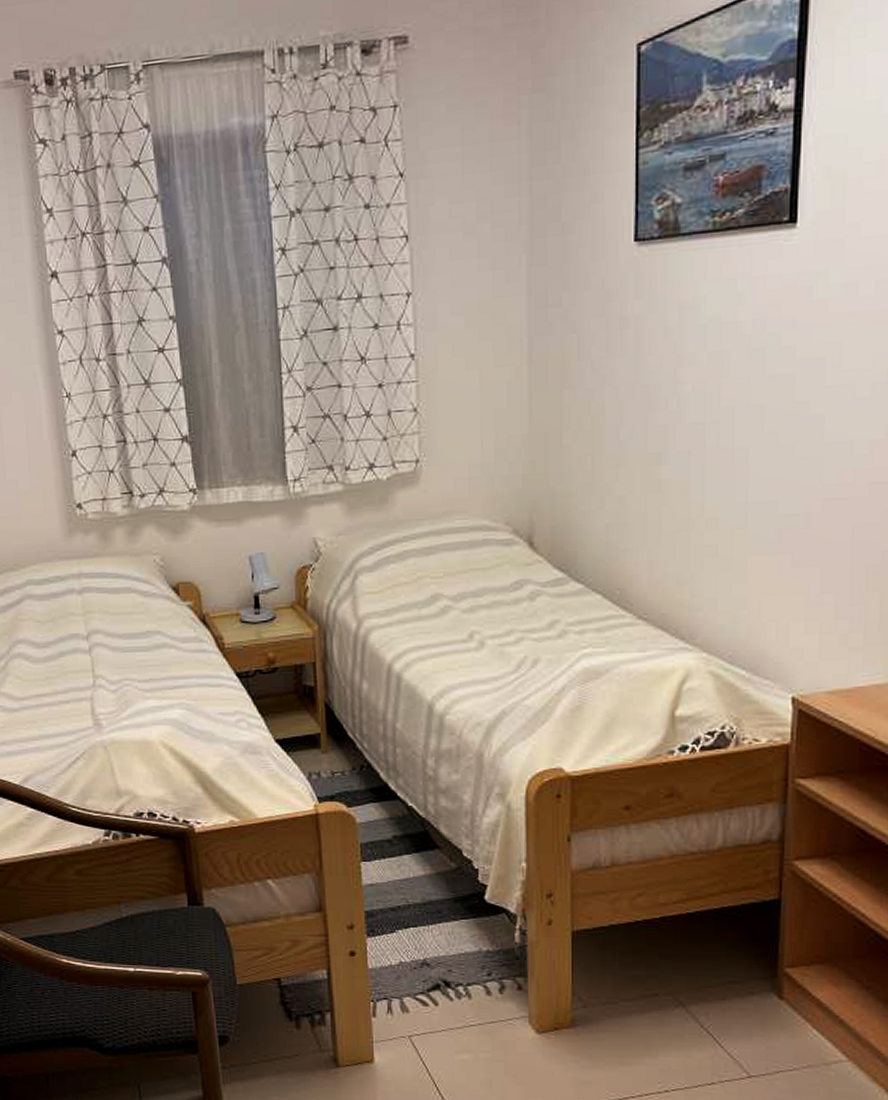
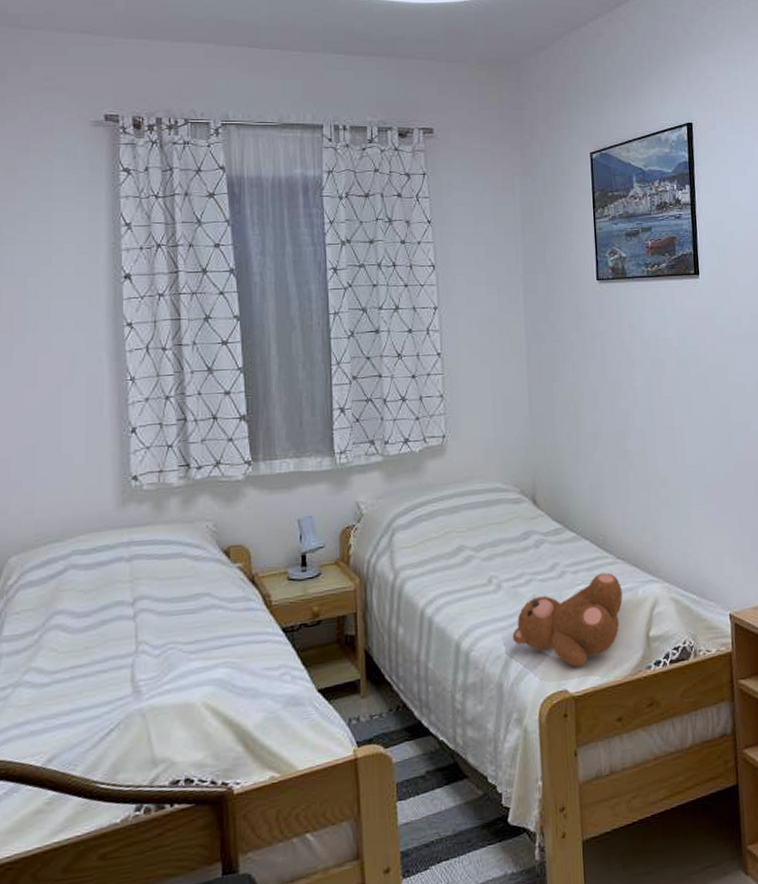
teddy bear: none [497,635,642,743] -> present [512,572,623,667]

